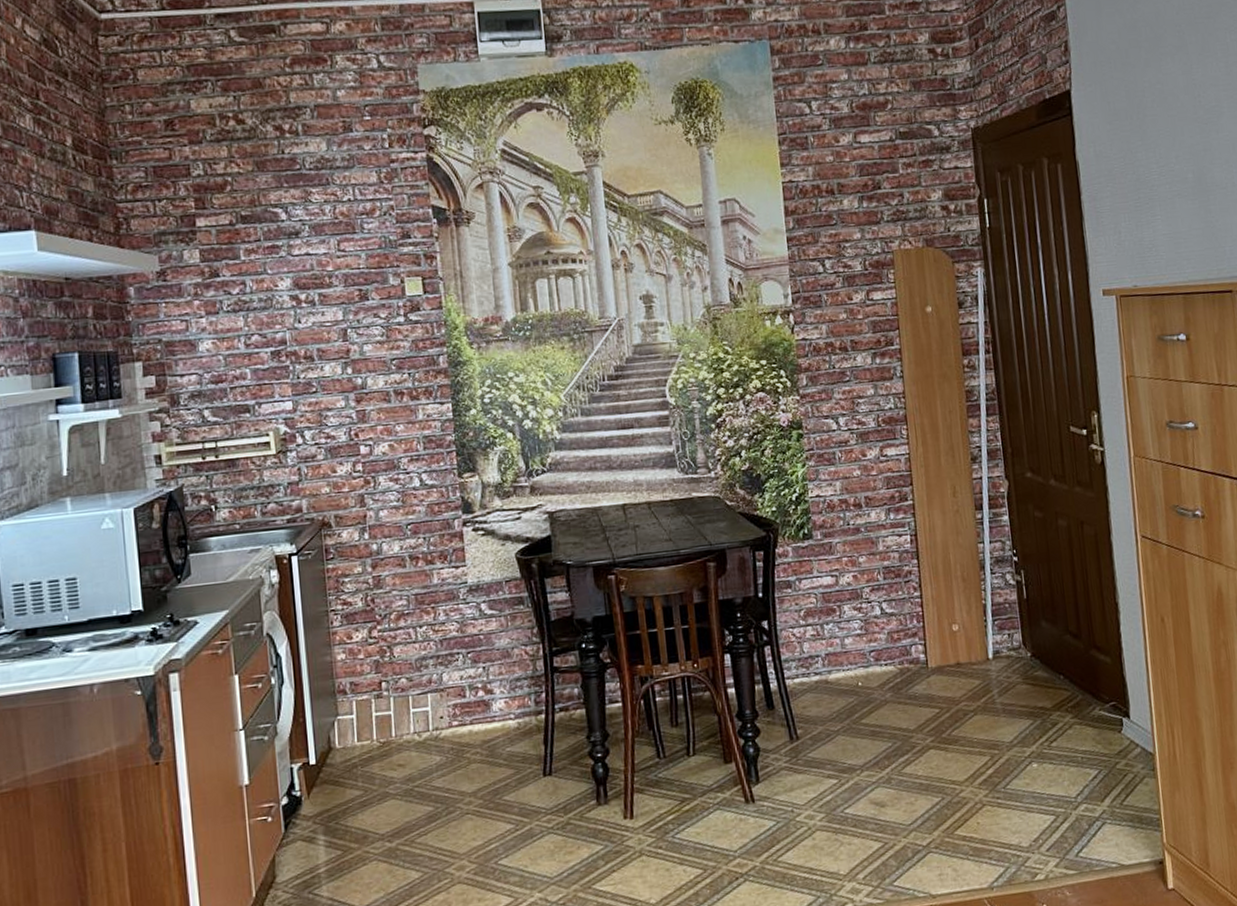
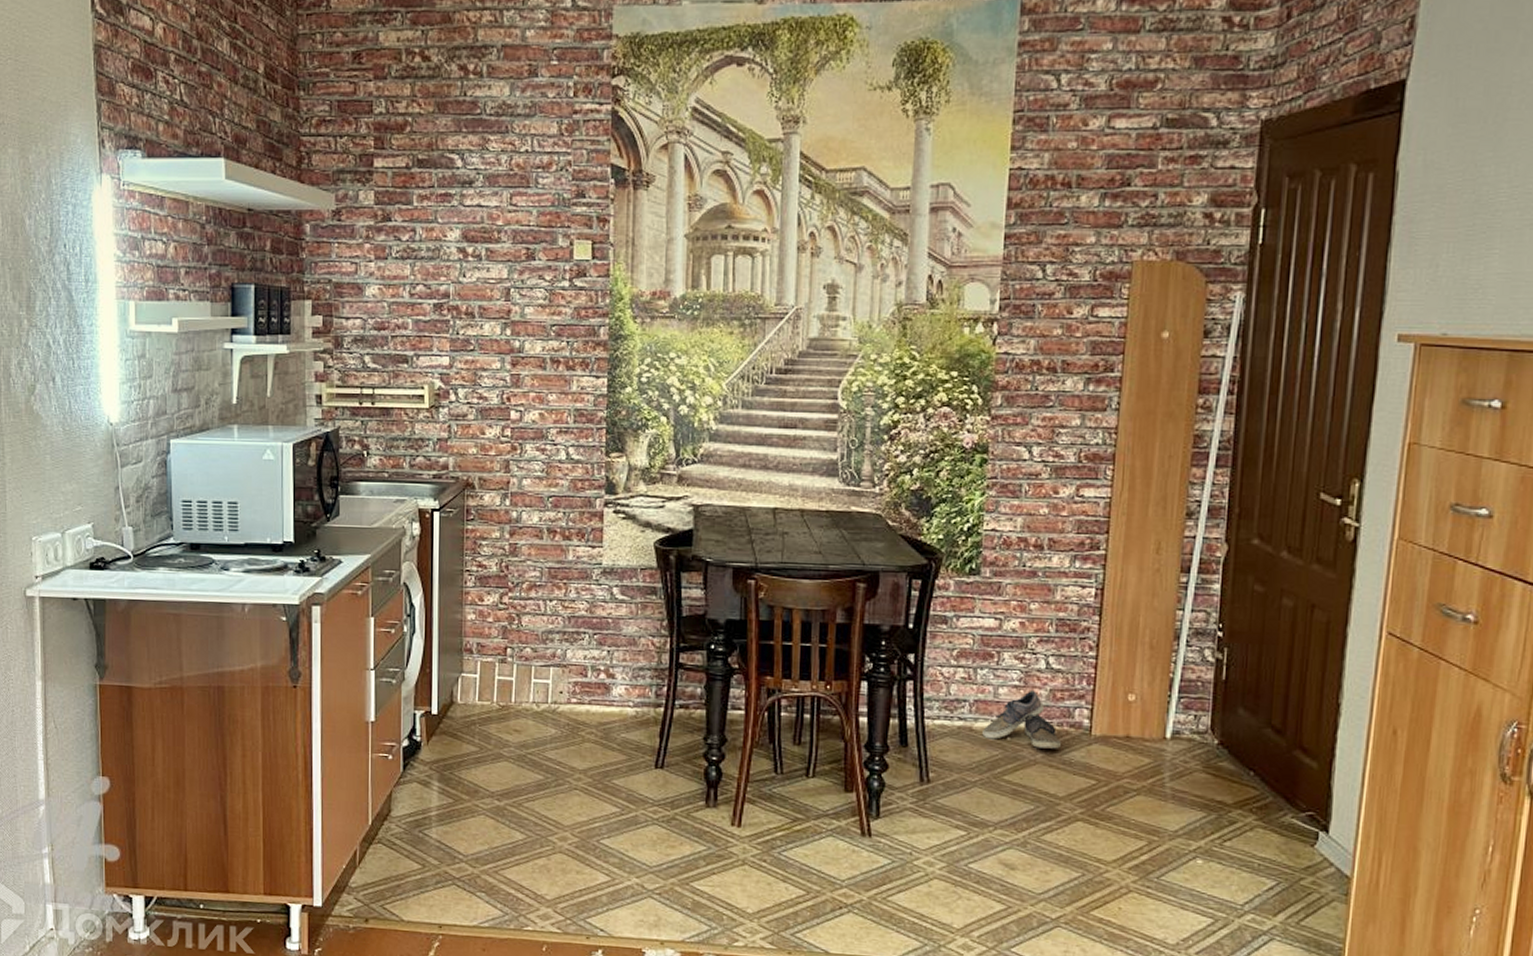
shoe: none [837,635,905,688] -> present [982,689,1061,749]

